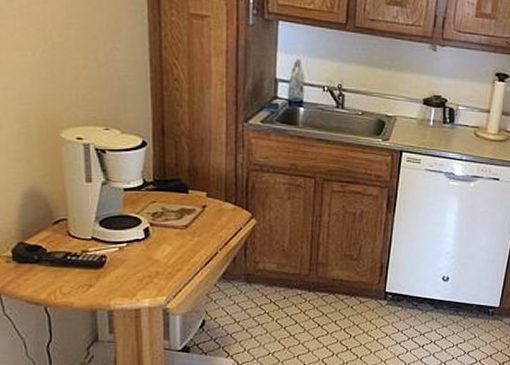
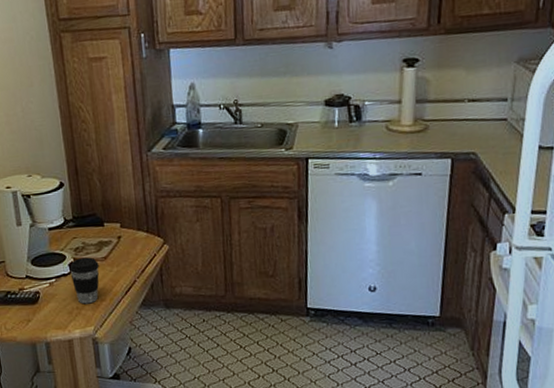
coffee cup: none [144,224,178,273] -> present [69,257,99,304]

